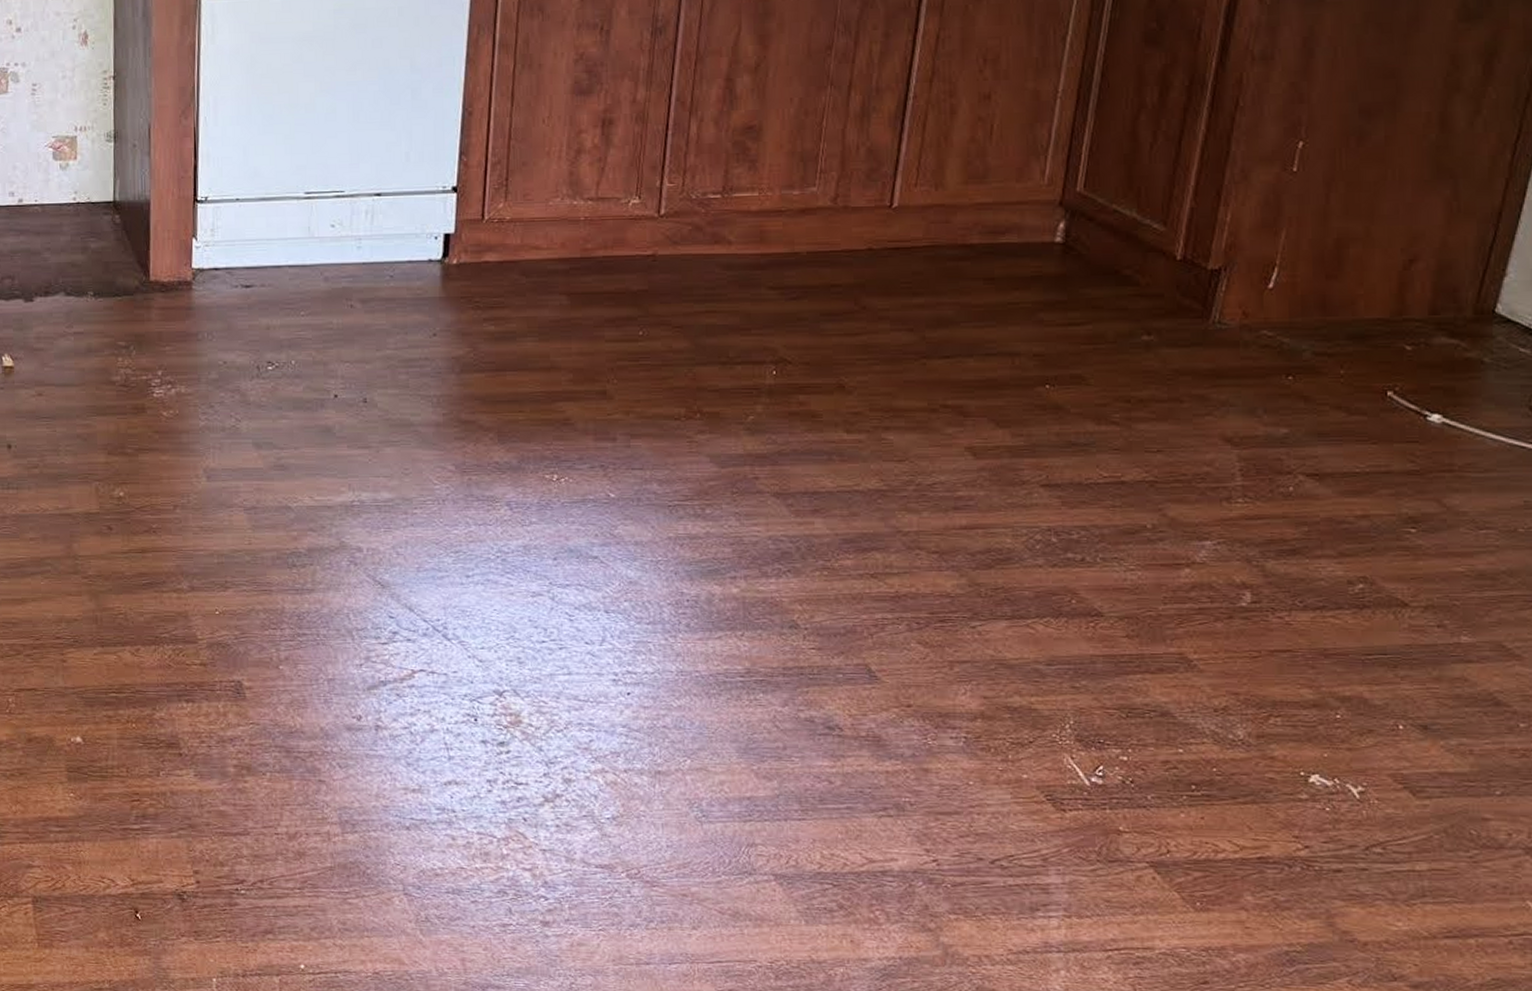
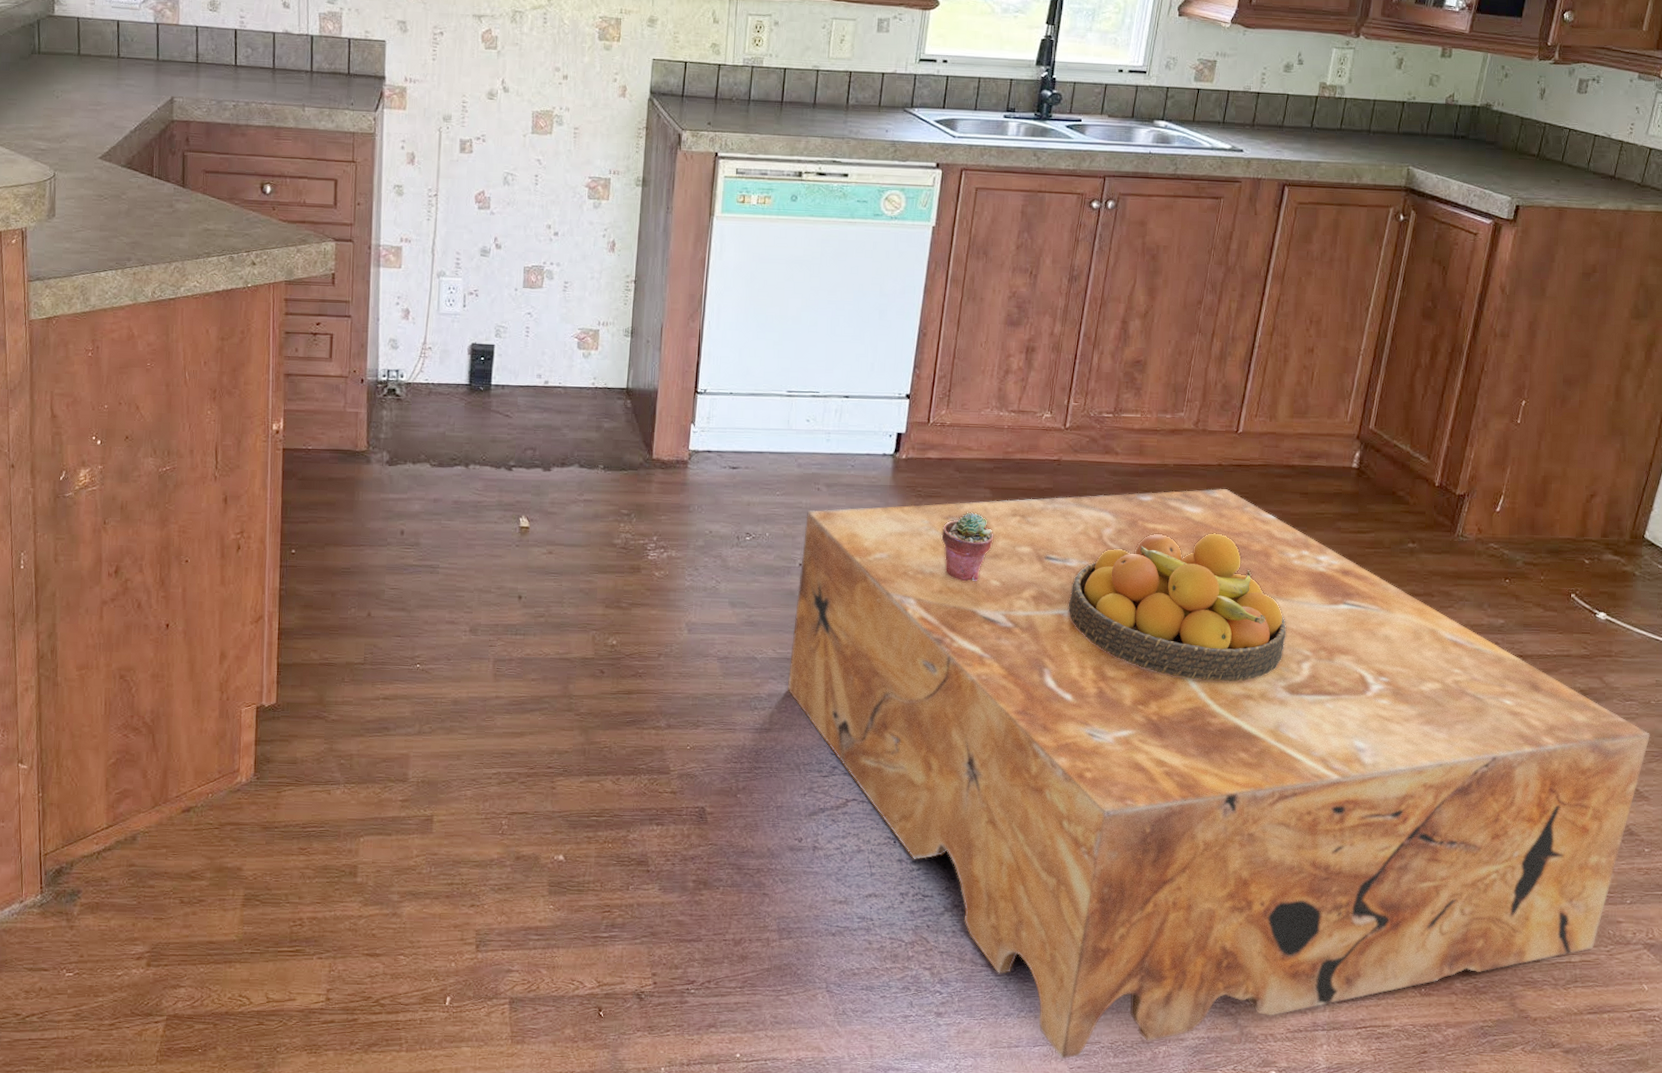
coffee table: none [330,279,1519,980] -> present [787,489,1650,1059]
potted succulent: none [509,324,576,408] -> present [941,512,994,582]
fruit bowl: none [678,335,976,520] -> present [1068,533,1287,682]

